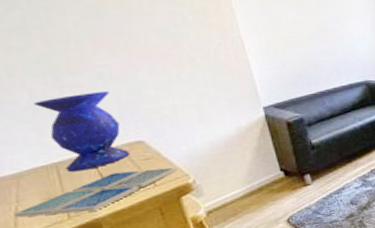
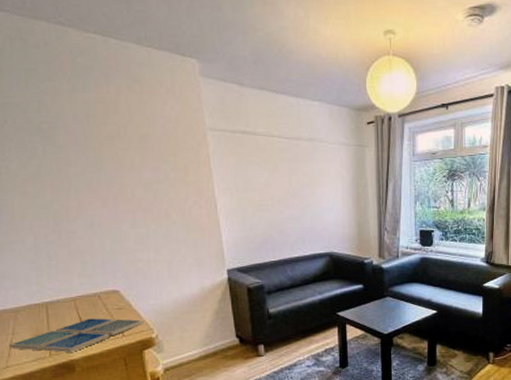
vase: present [34,91,130,173] -> none [37,240,106,313]

